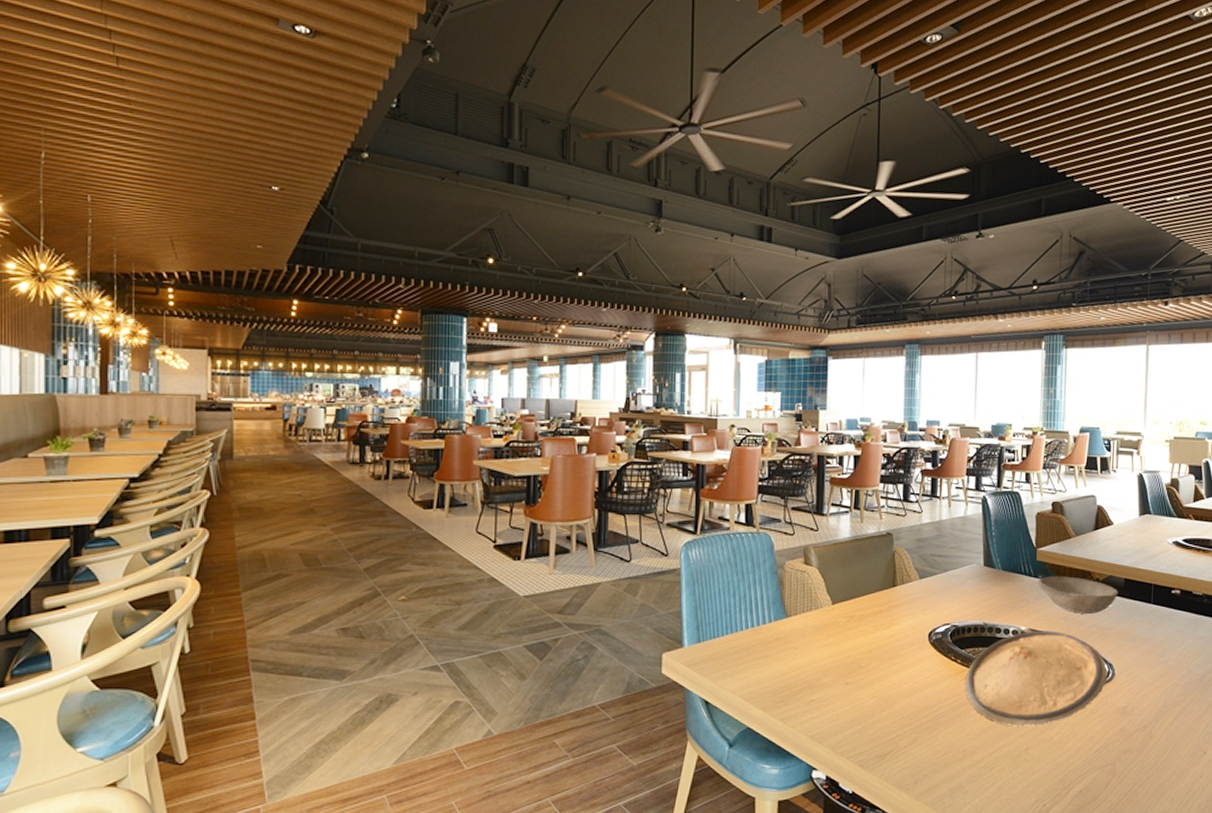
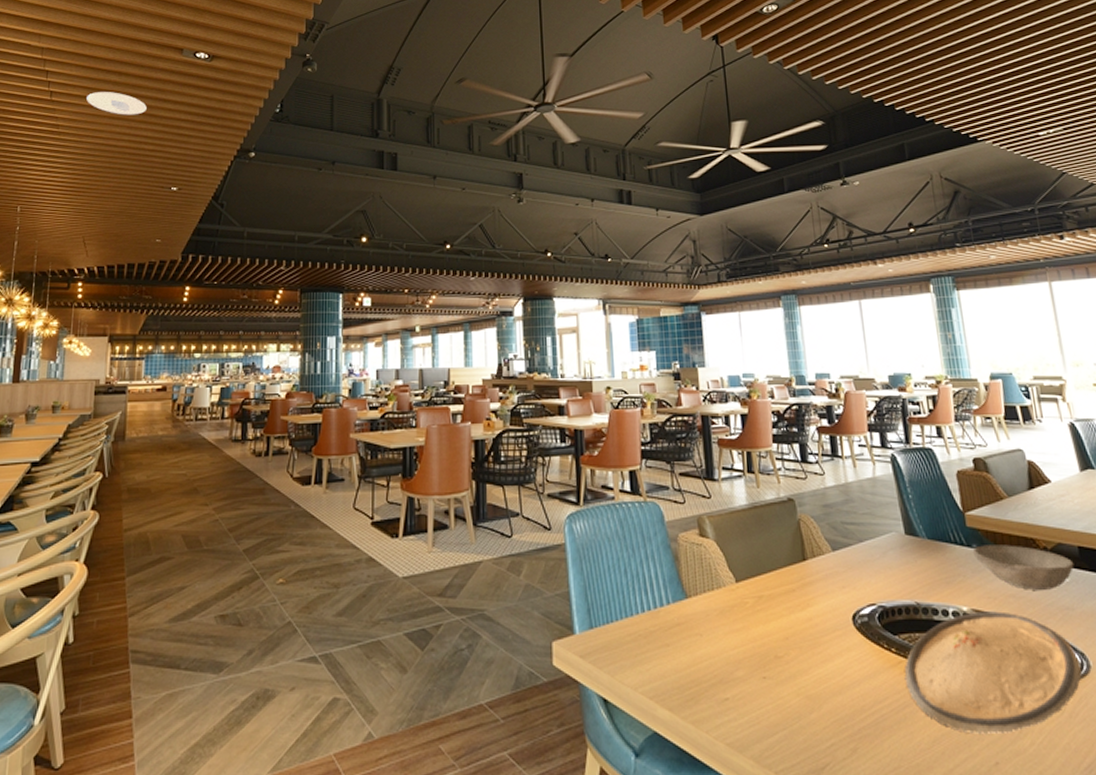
recessed light: none [163,63,238,96] -> present [86,92,147,115]

